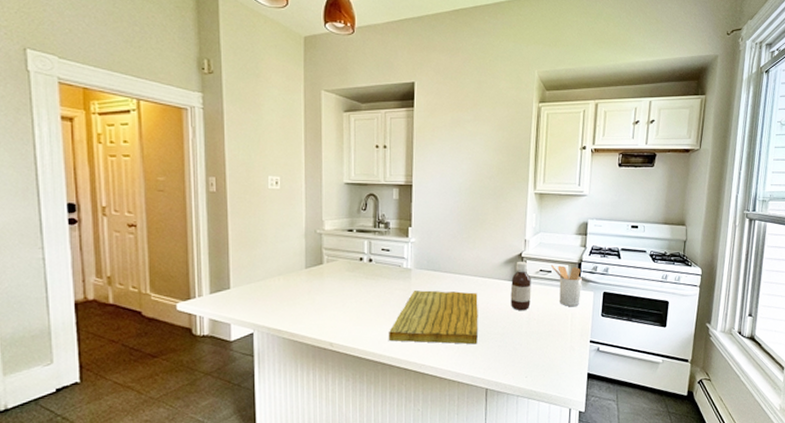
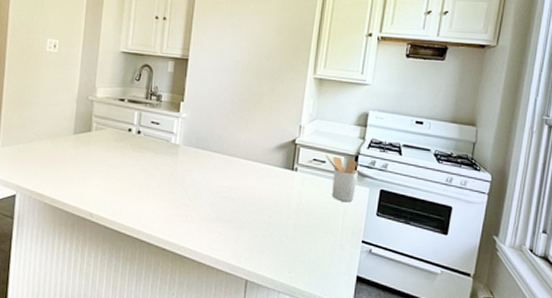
cutting board: present [389,290,478,345] -> none [150,168,246,231]
bottle: present [510,261,531,311] -> none [279,147,303,201]

